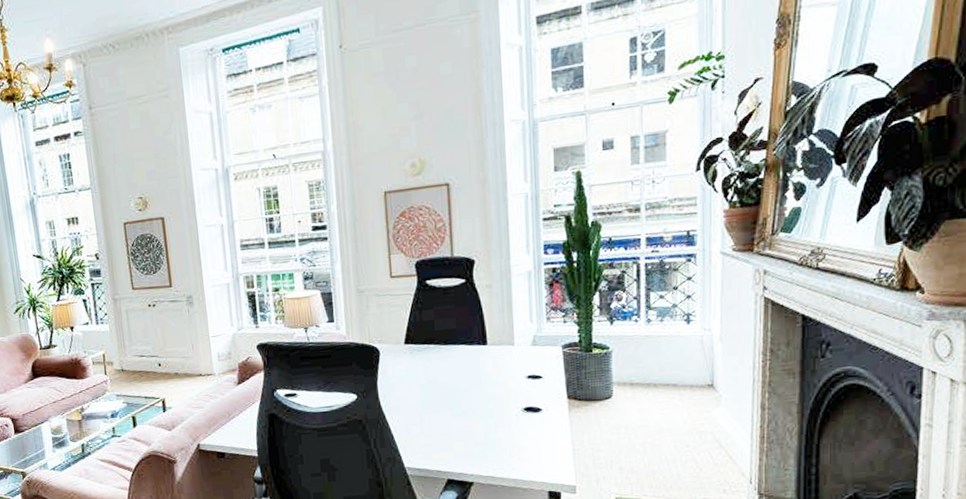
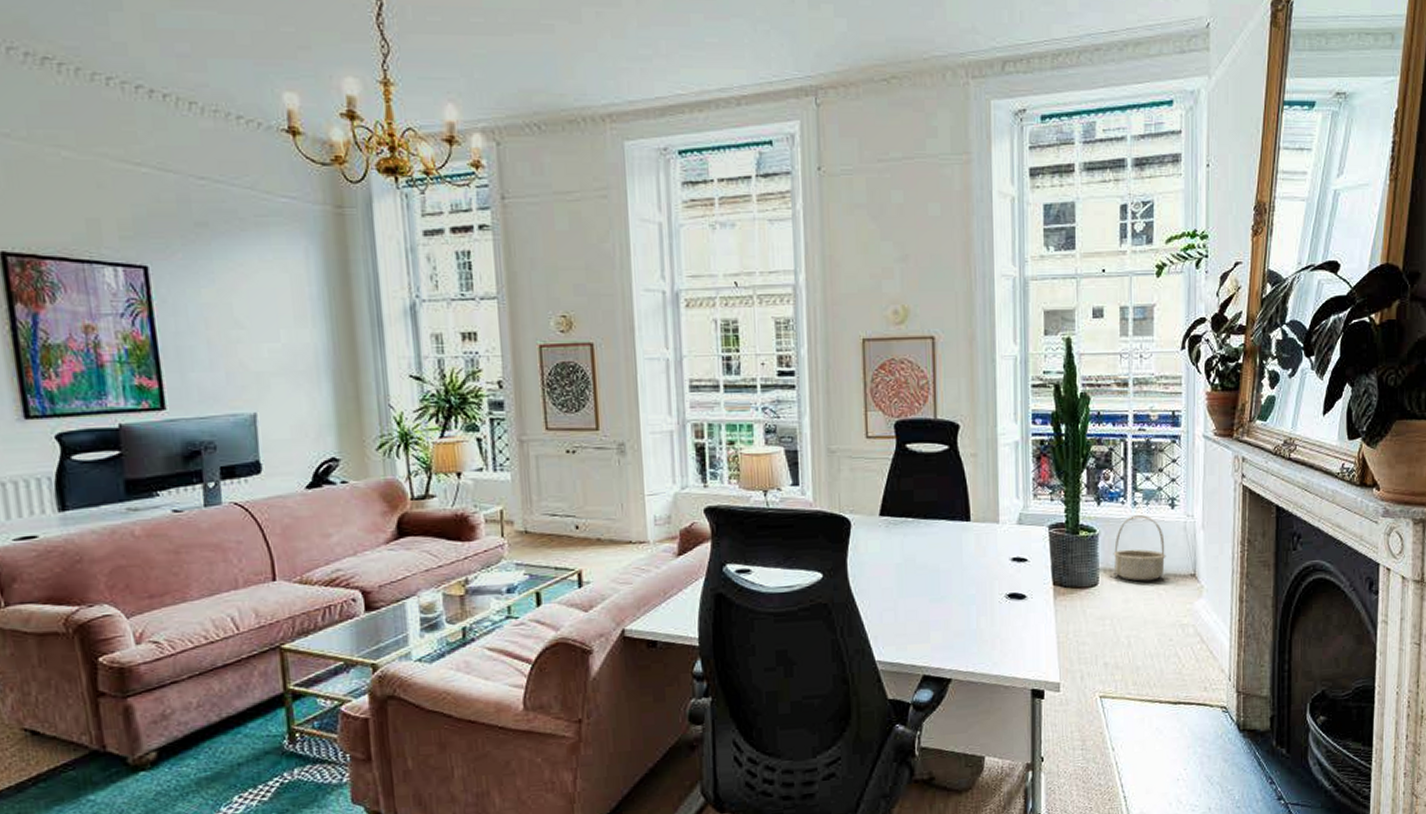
basket: none [627,331,682,393] -> present [1113,515,1166,581]

